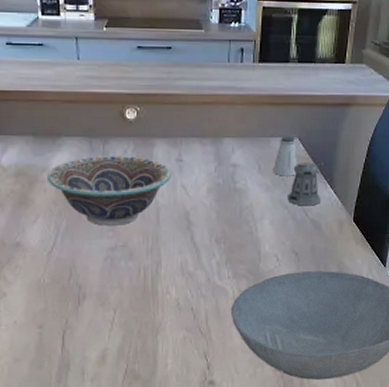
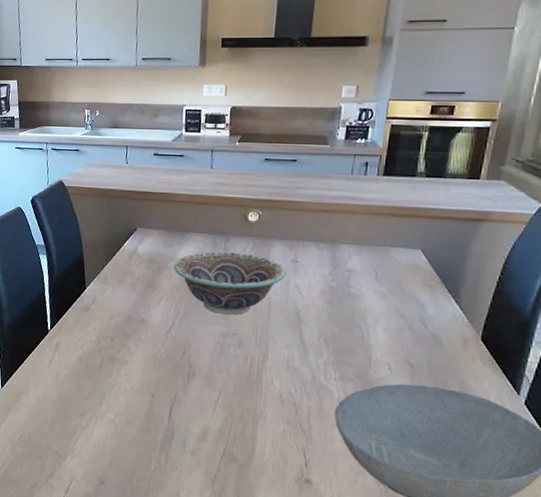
saltshaker: present [273,136,297,176] -> none [391,247,419,287]
pepper shaker: present [287,162,326,206] -> none [405,274,452,319]

